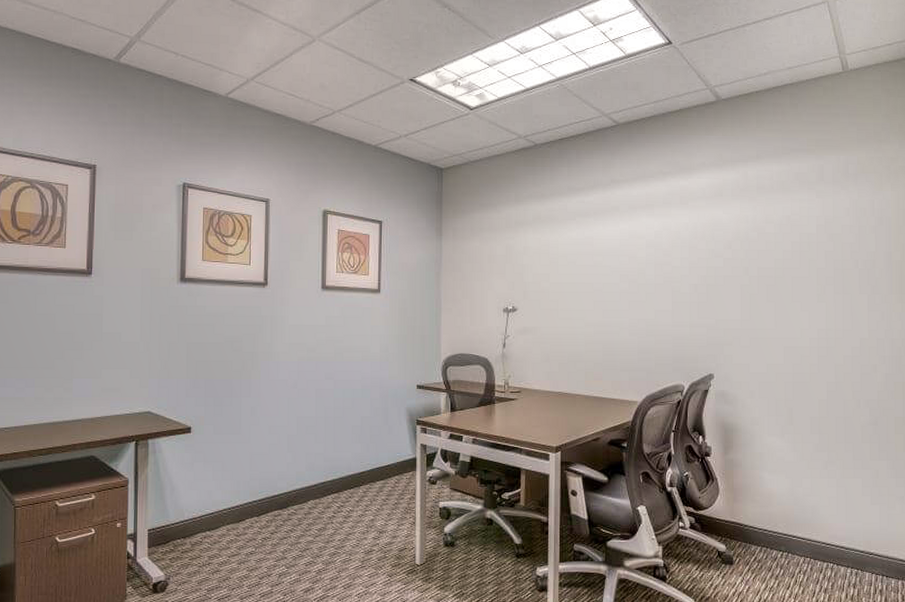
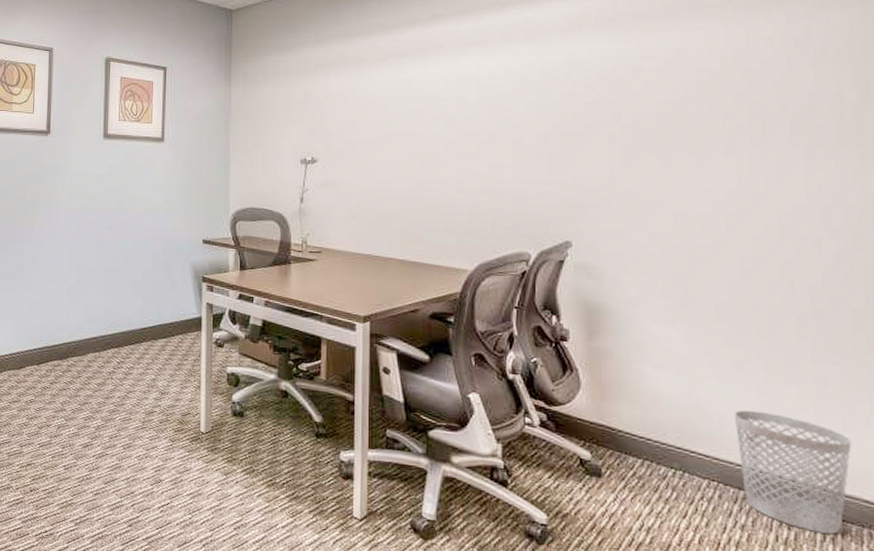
wastebasket: none [822,500,893,587] -> present [735,410,852,534]

